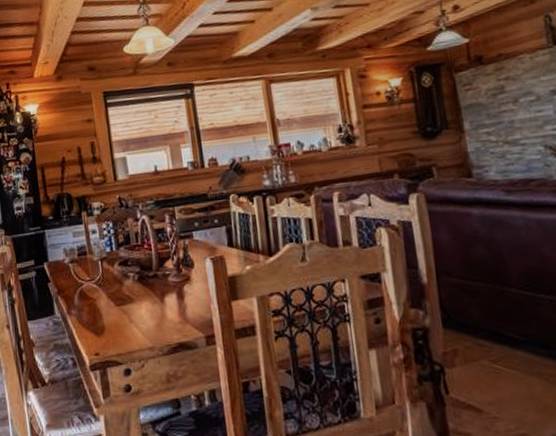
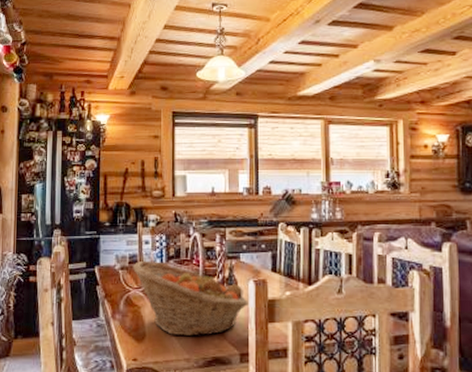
fruit basket: none [81,250,208,325] -> present [132,261,249,337]

